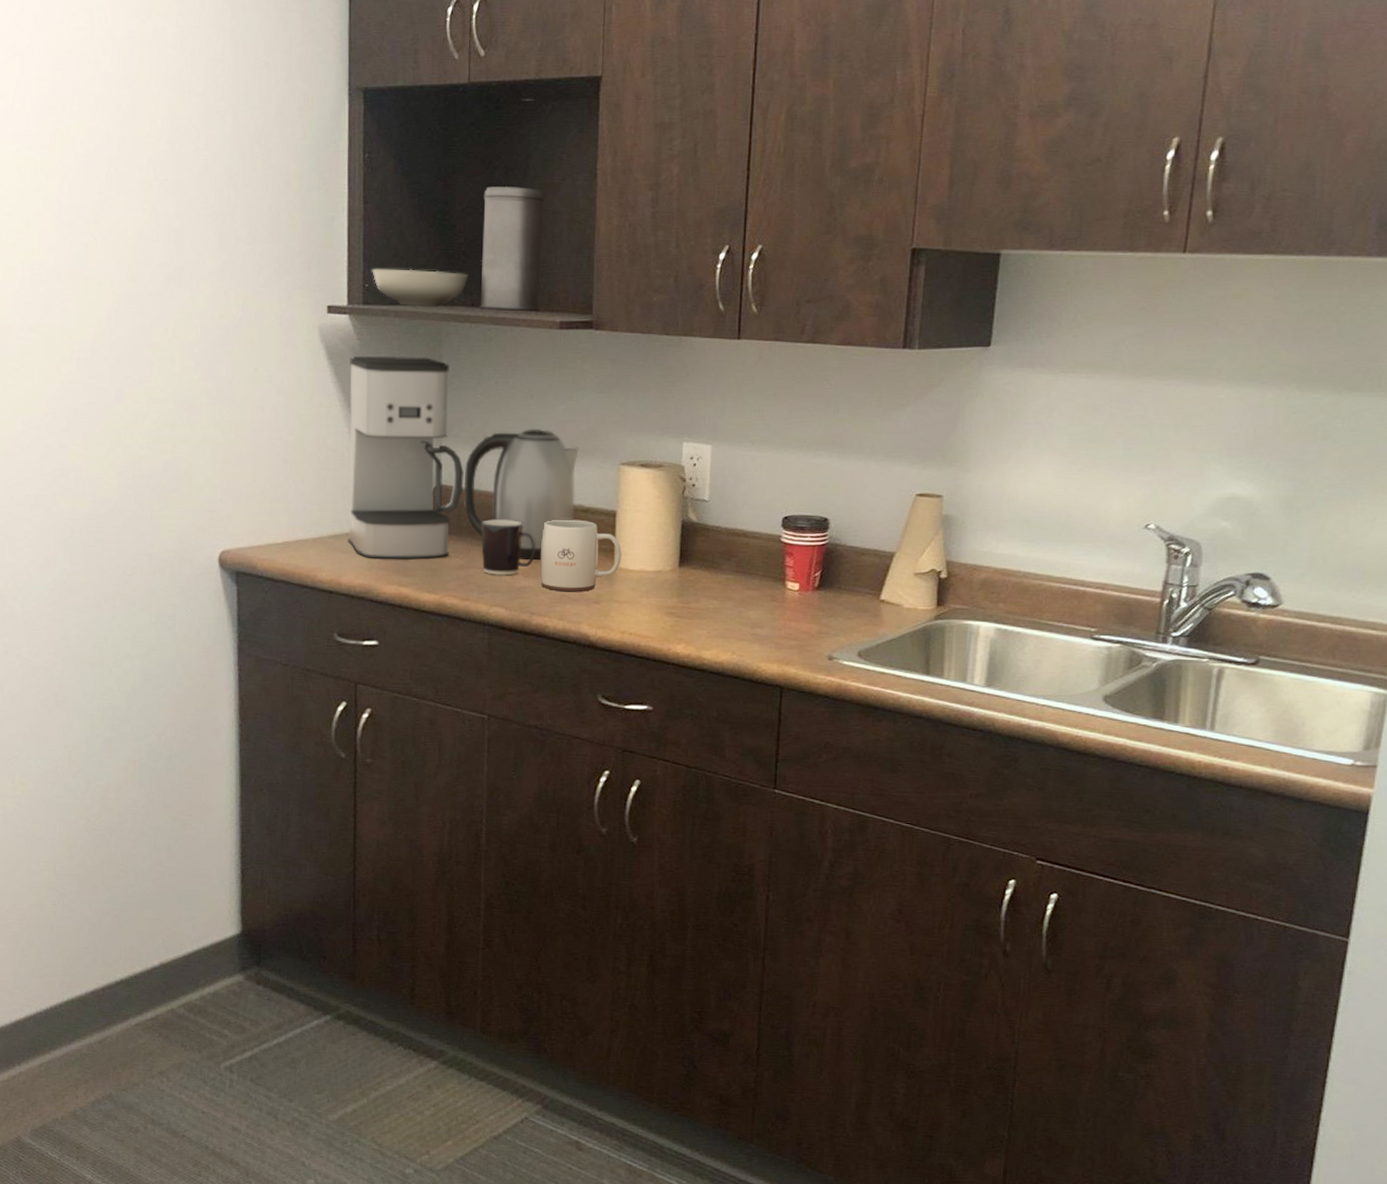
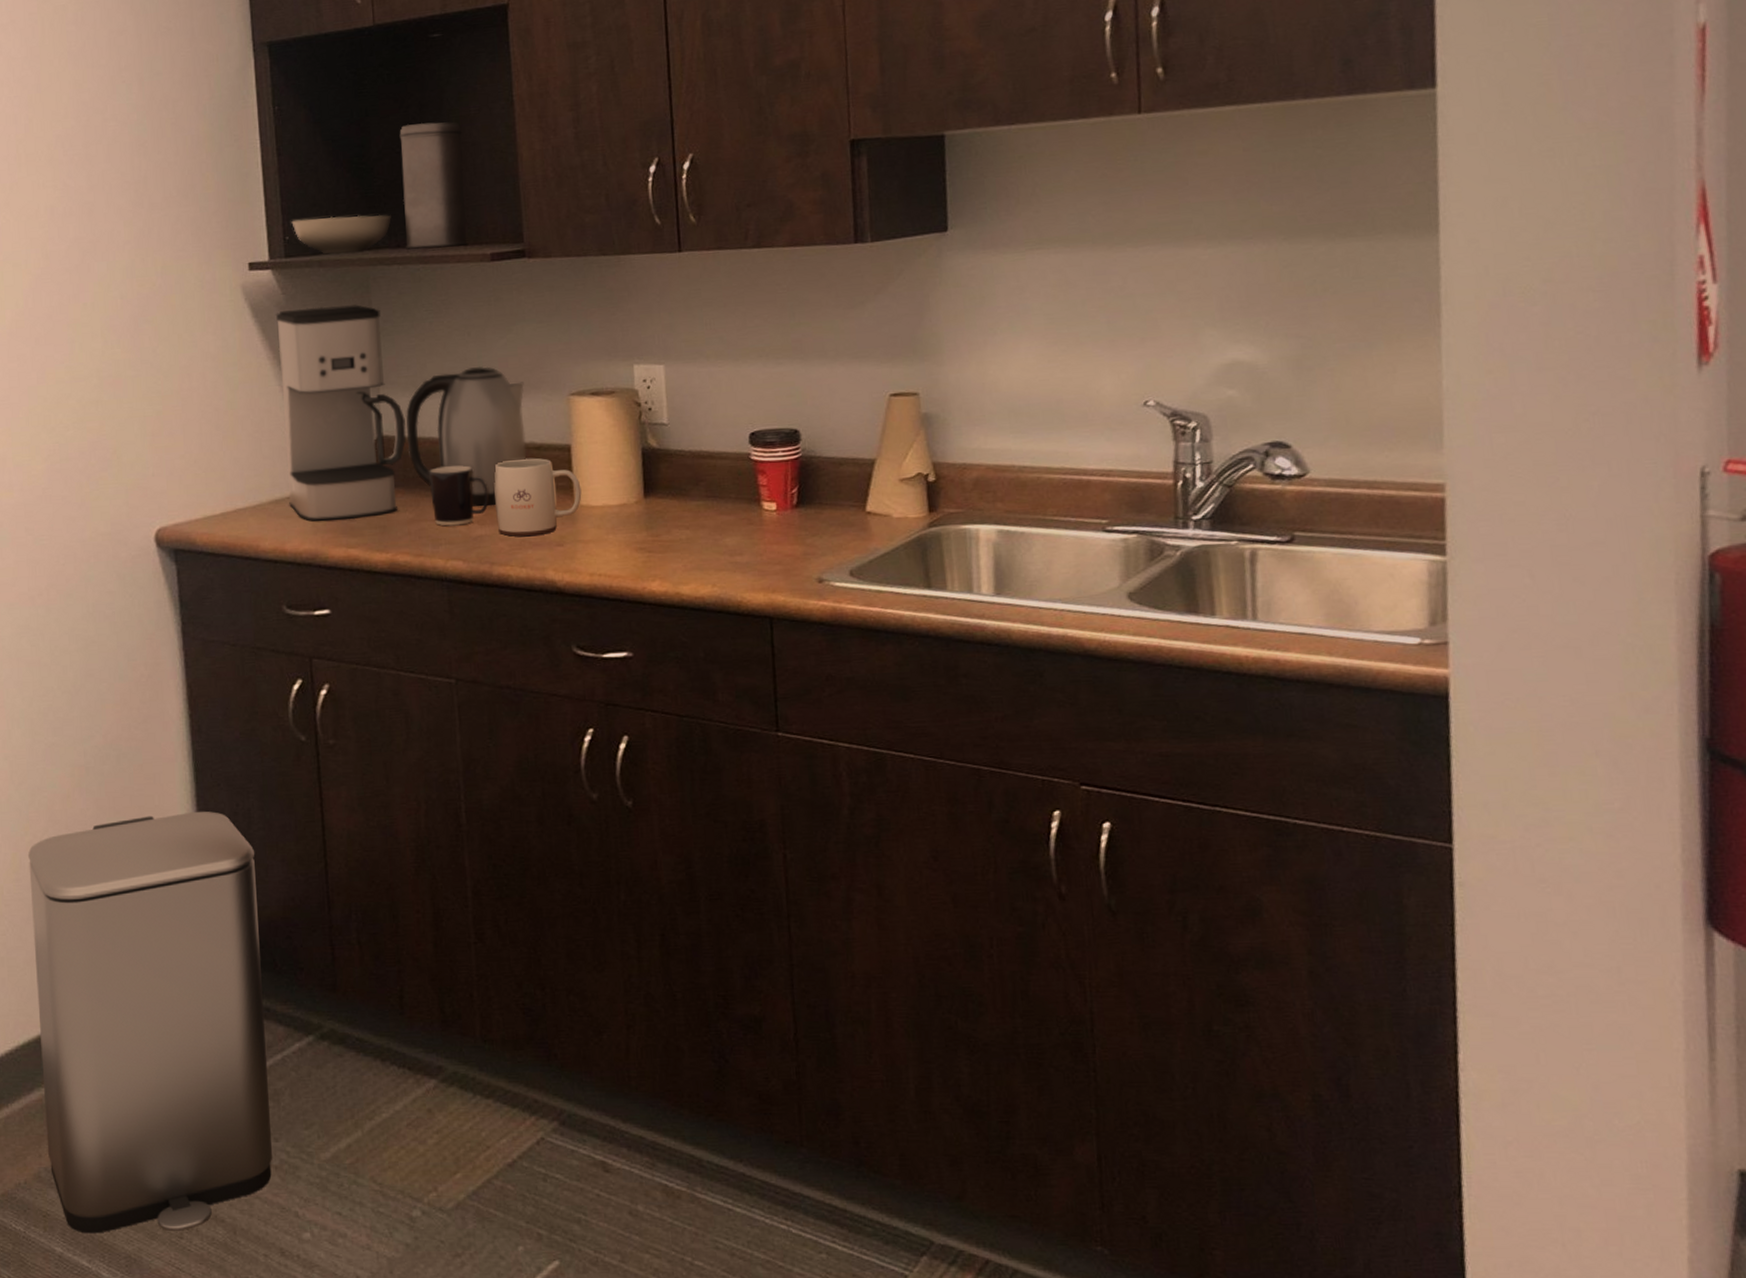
pedal bin: none [81,811,291,1170] -> present [28,811,272,1234]

